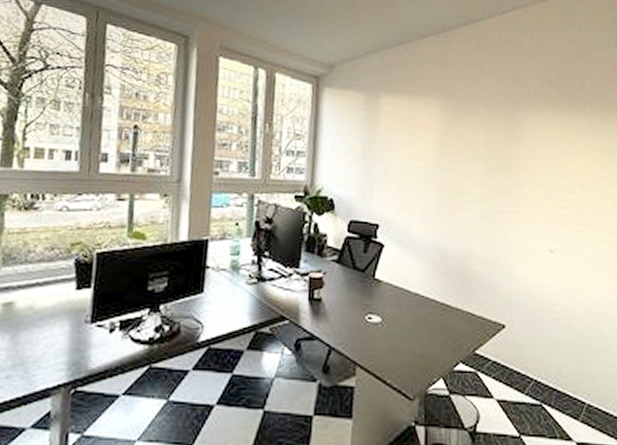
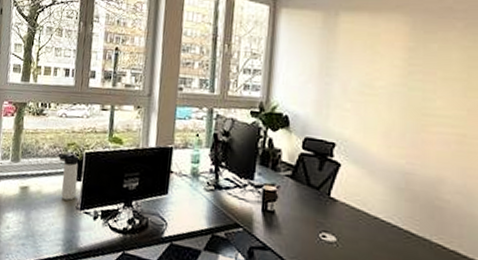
thermos bottle: none [57,256,87,313] -> present [58,154,79,201]

